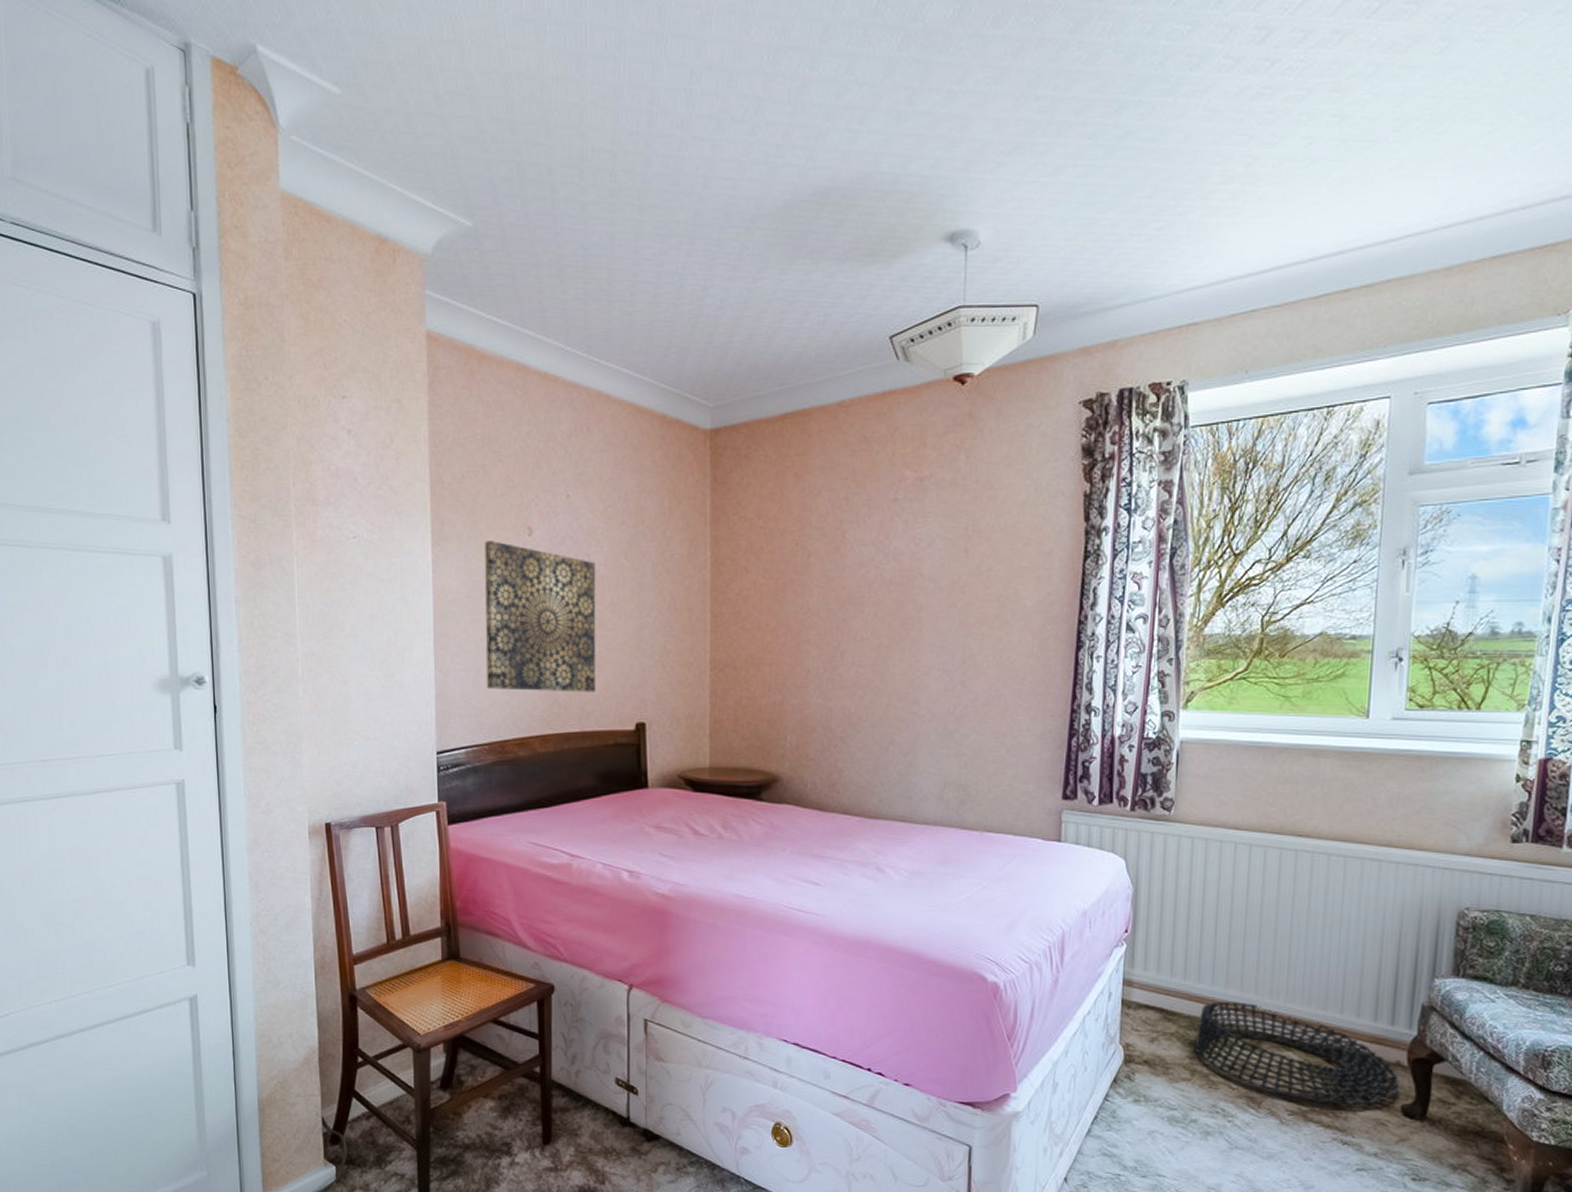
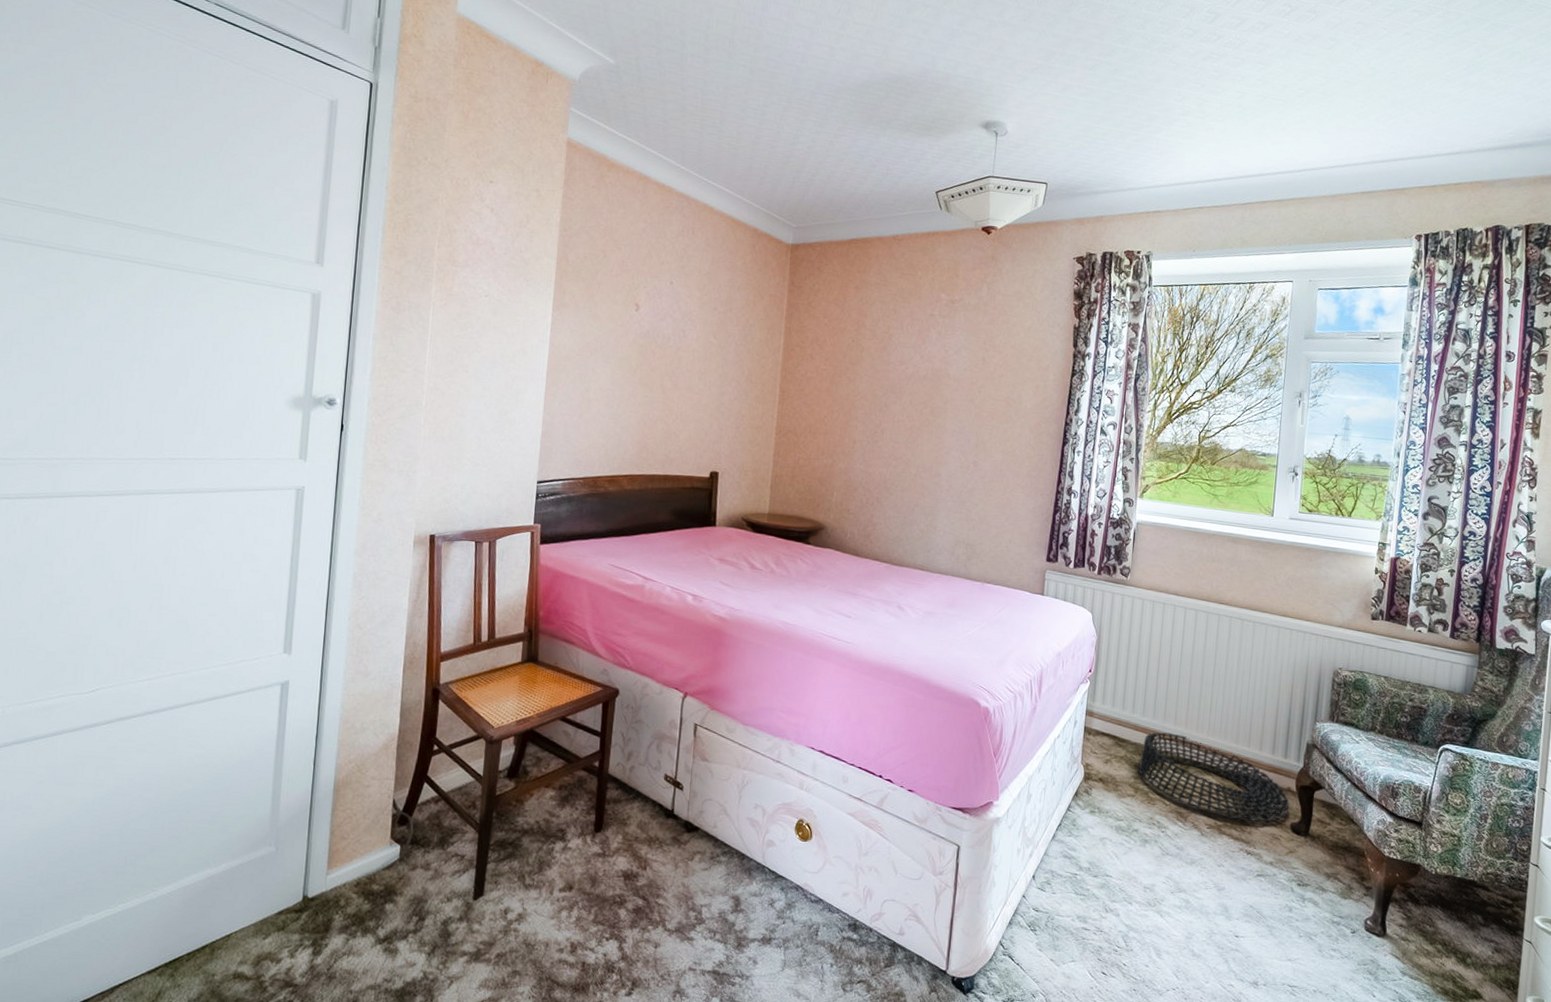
wall art: present [484,541,596,692] -> none [586,311,689,443]

